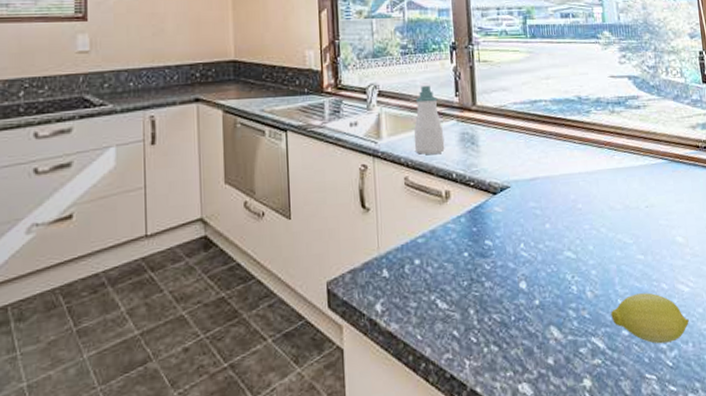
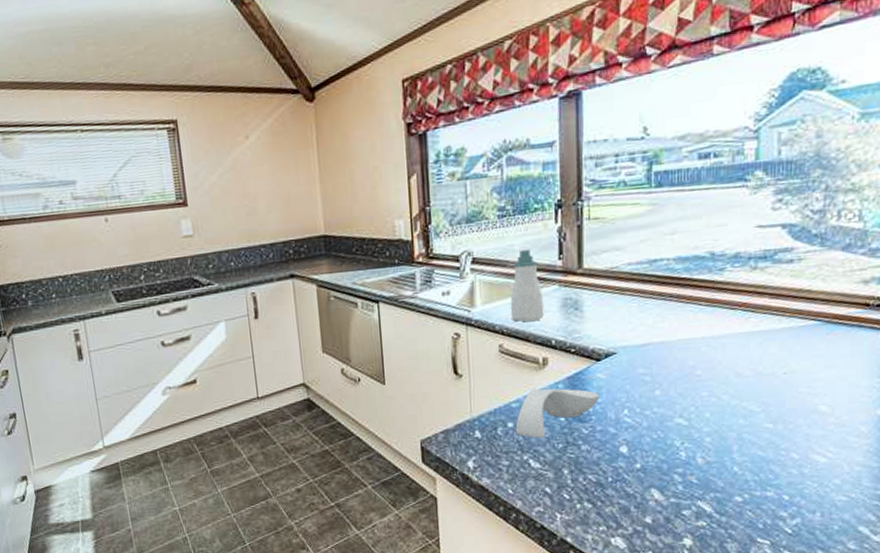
spoon rest: none [422,222,498,276] -> present [515,388,600,439]
fruit: present [611,292,689,344] -> none [724,461,820,512]

